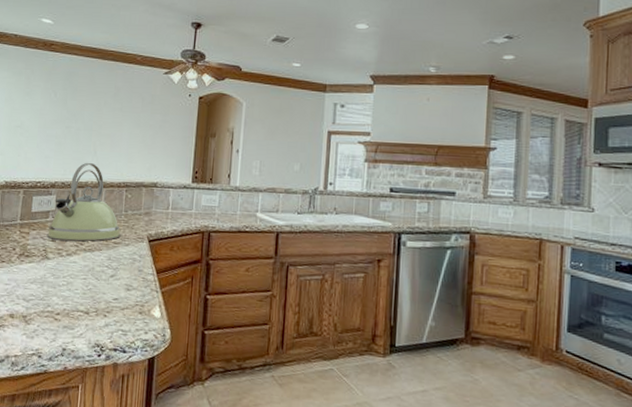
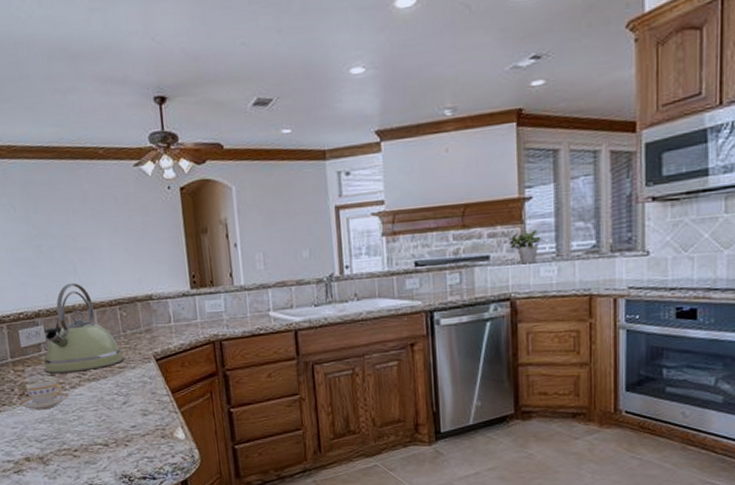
teacup: none [16,245,65,272] -> present [18,380,70,410]
potted plant: none [473,175,501,205] -> present [508,229,541,265]

